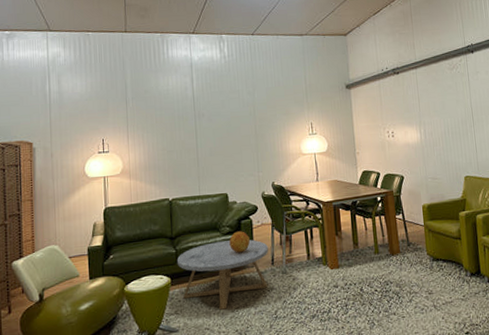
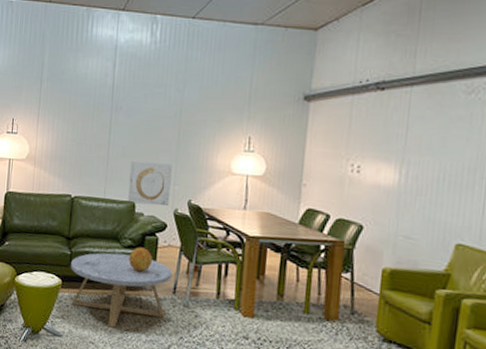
wall art: none [218,155,257,195] -> present [127,161,172,206]

